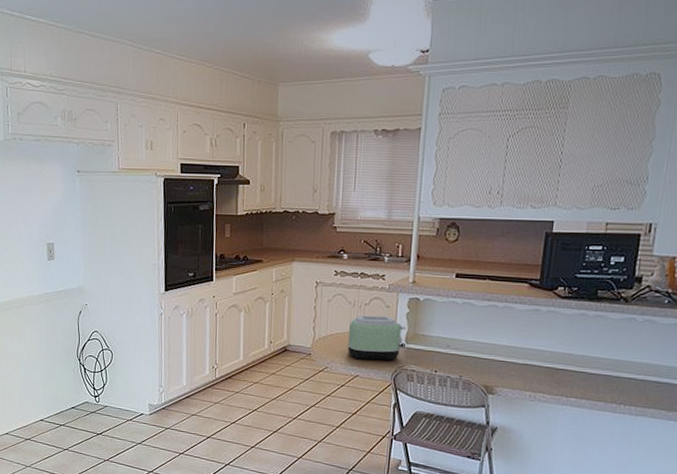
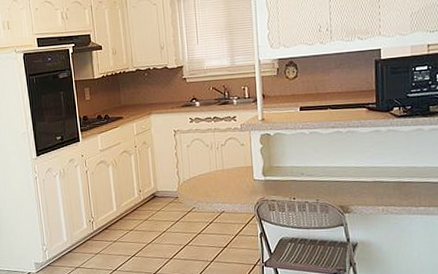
toaster: present [347,315,407,361] -> none [210,154,264,197]

